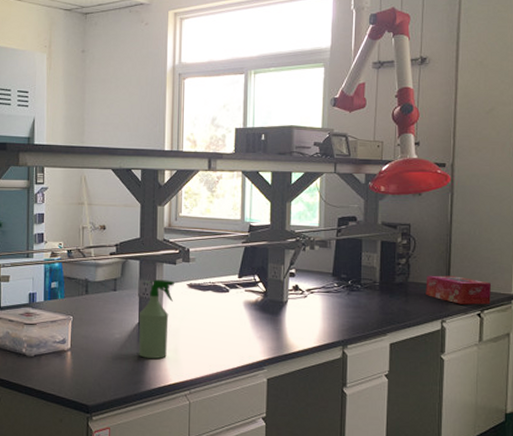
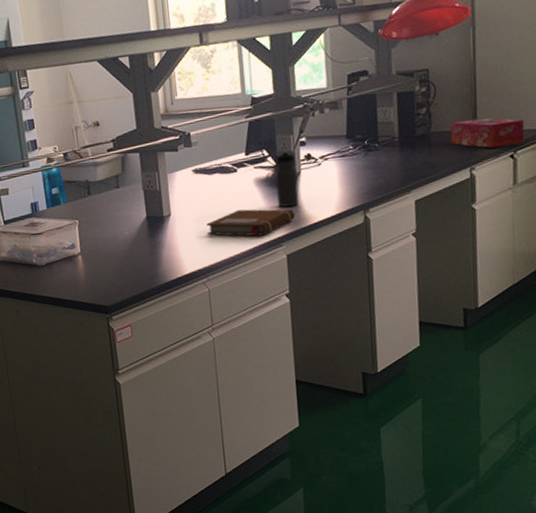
spray bottle: present [139,279,174,359] -> none [145,168,180,252]
notebook: none [194,329,279,357] -> present [206,209,296,236]
water bottle: none [263,278,285,333] -> present [275,150,300,208]

